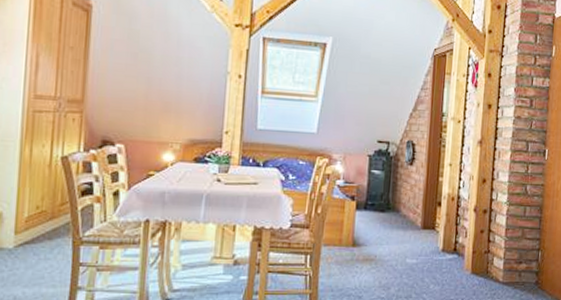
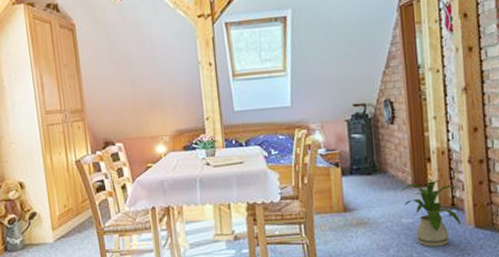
house plant: none [409,224,466,290] -> present [400,179,464,248]

